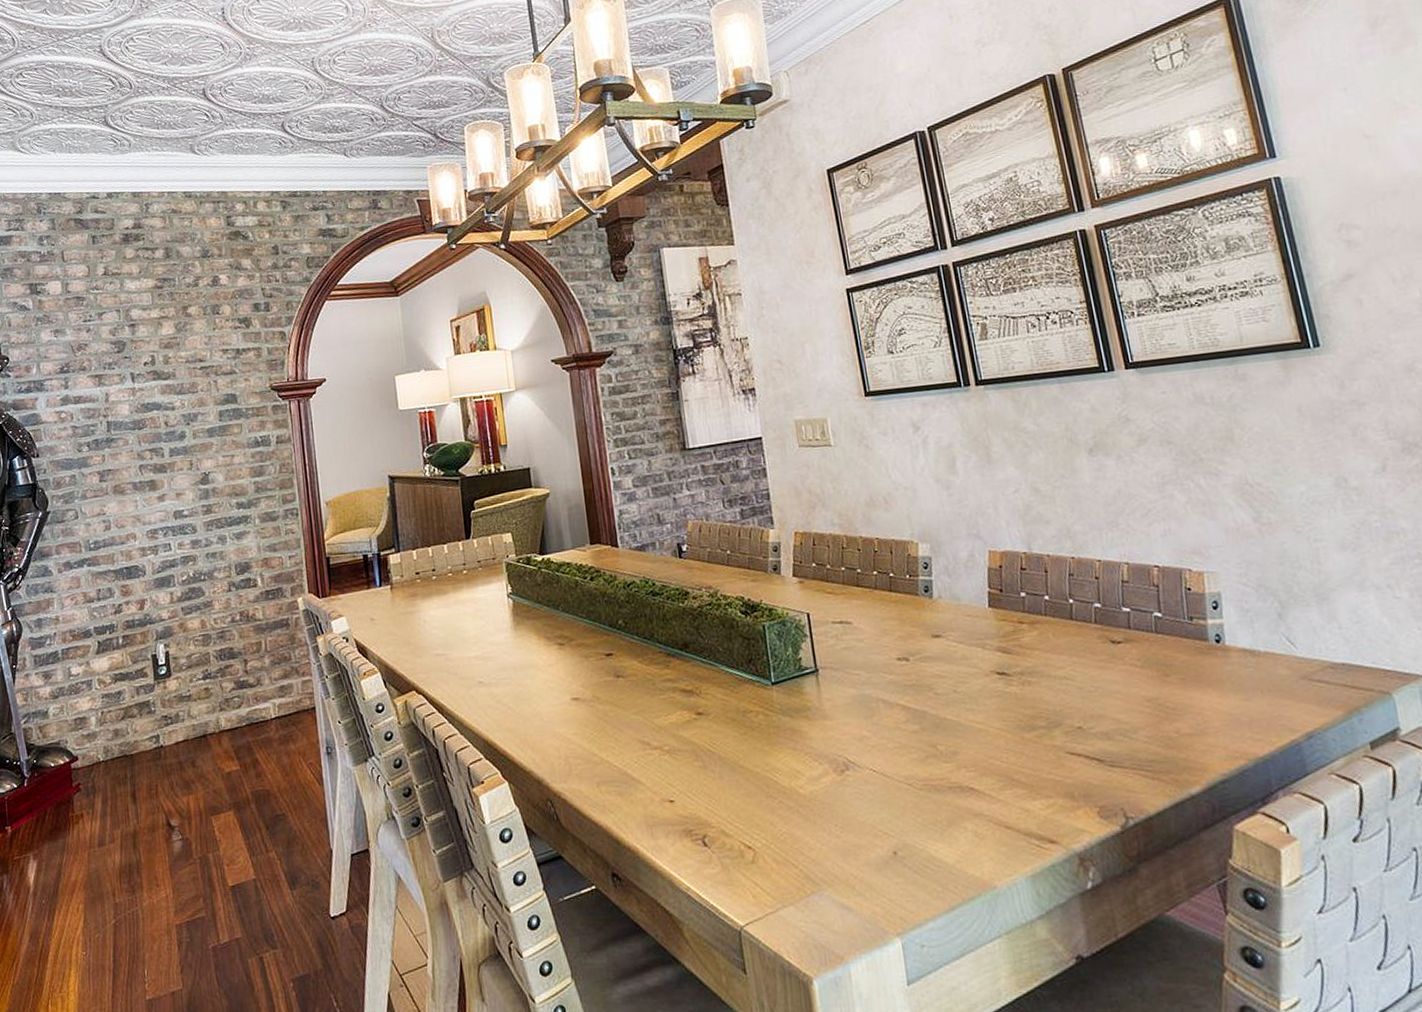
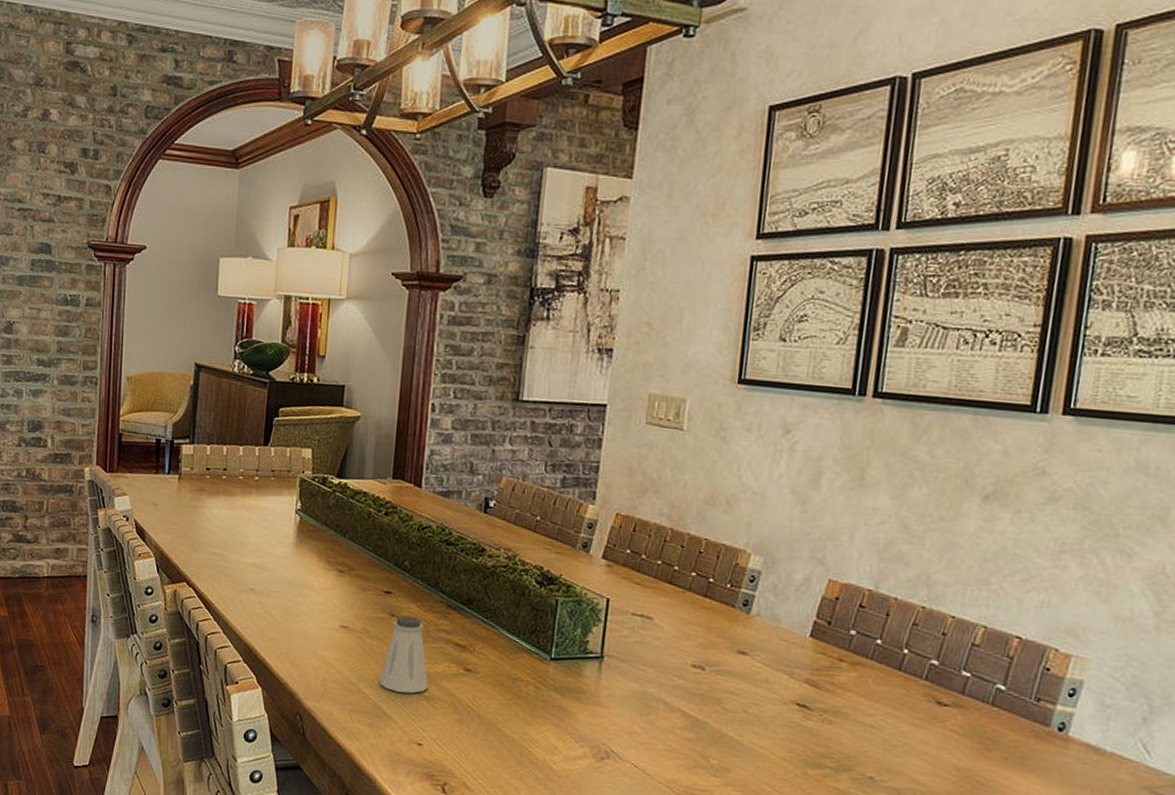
saltshaker: none [619,672,667,753] -> present [379,615,429,694]

